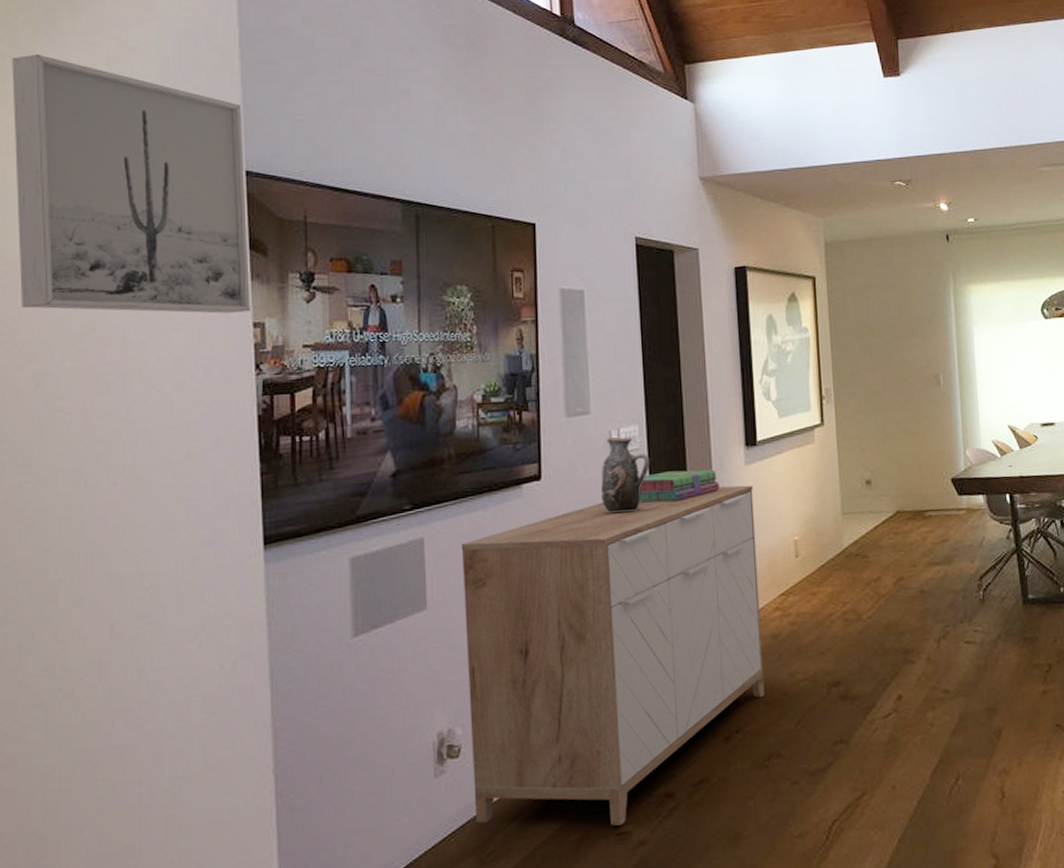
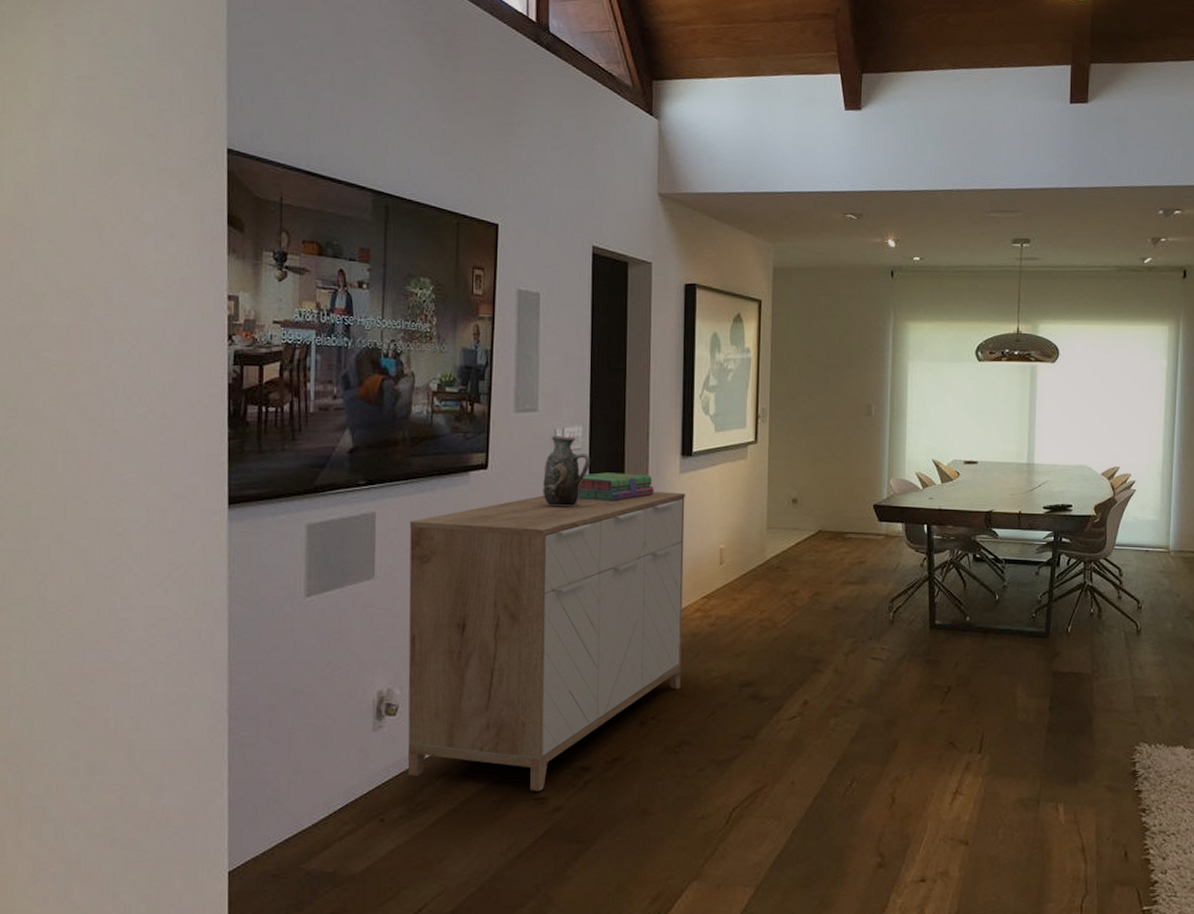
wall art: present [12,53,250,314] -> none [11,16,227,285]

